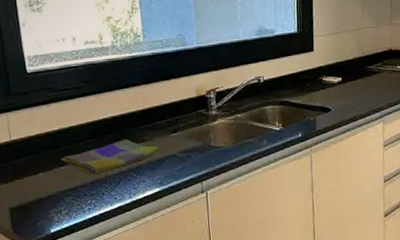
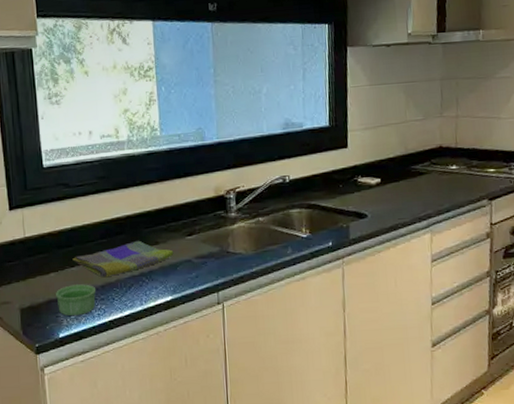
ramekin: none [45,181,86,212] -> present [56,284,97,316]

